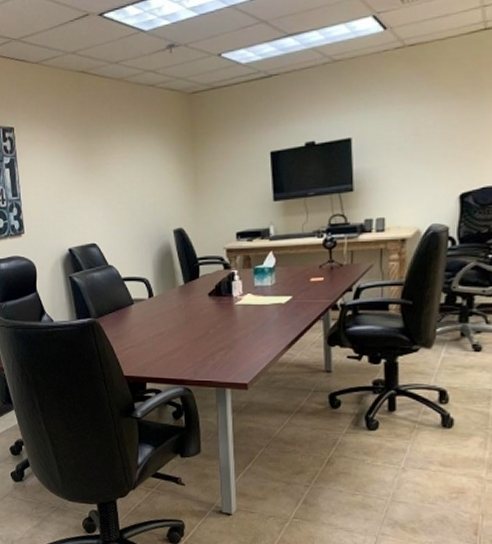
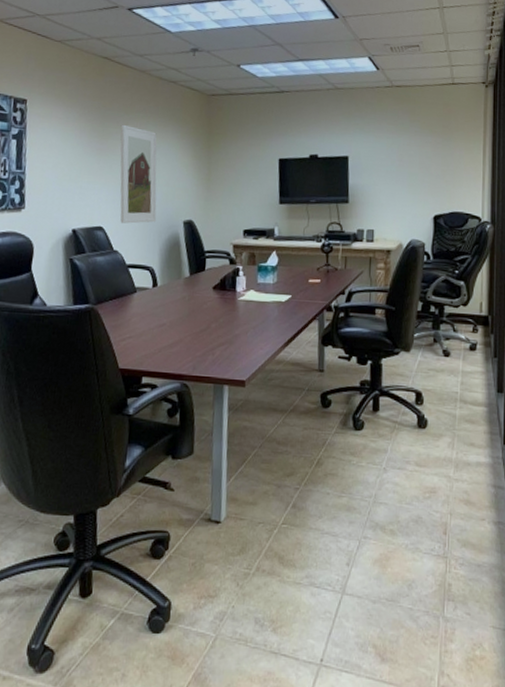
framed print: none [103,138,147,238] -> present [120,124,157,224]

